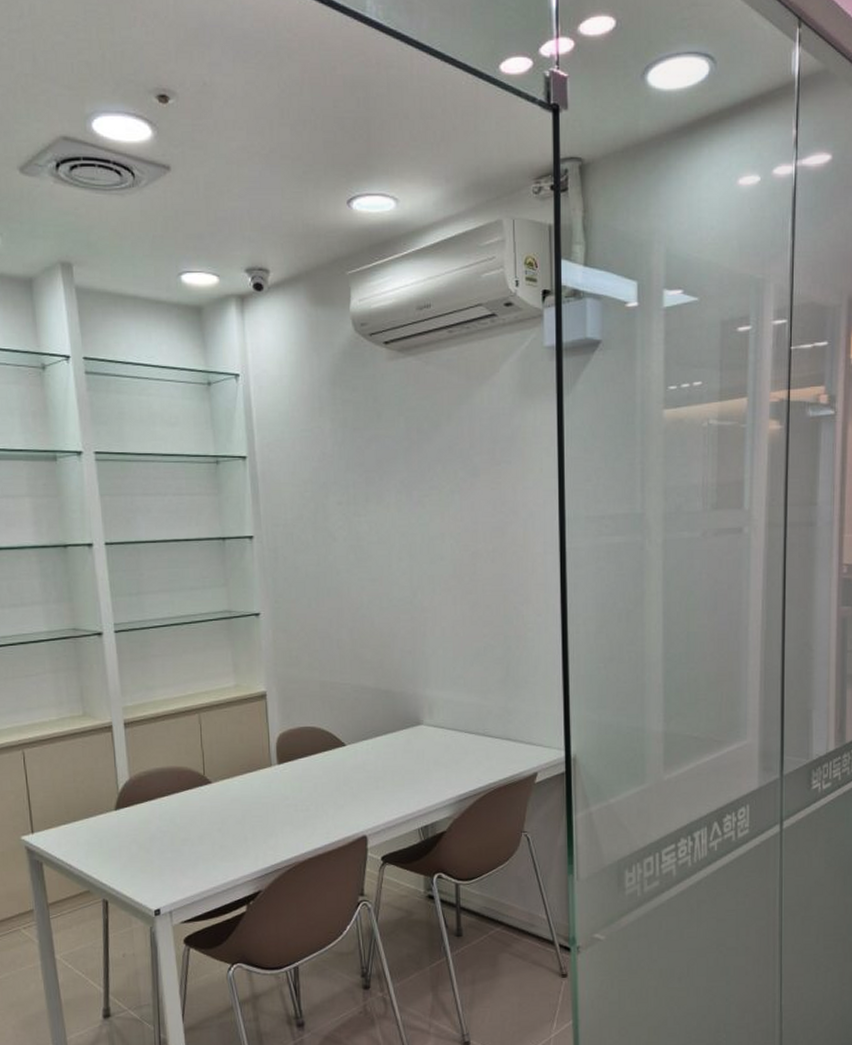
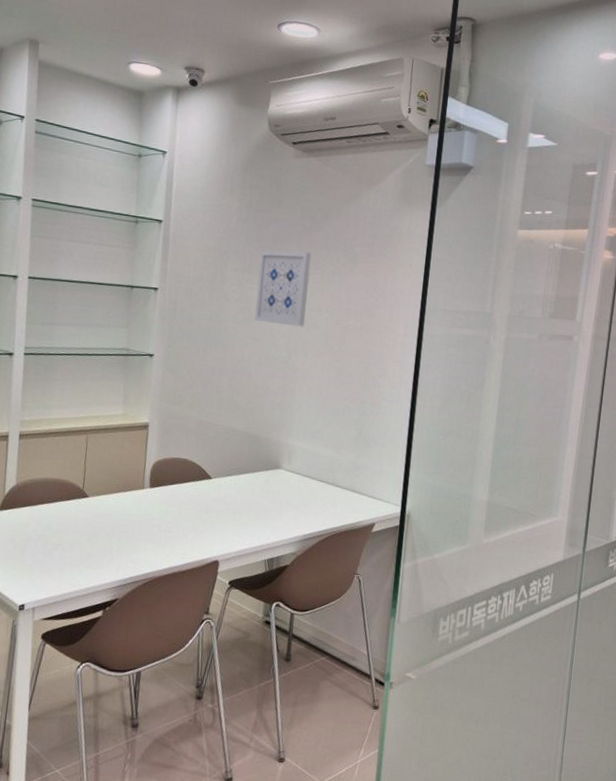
wall art: none [364,471,427,560] -> present [254,250,312,327]

